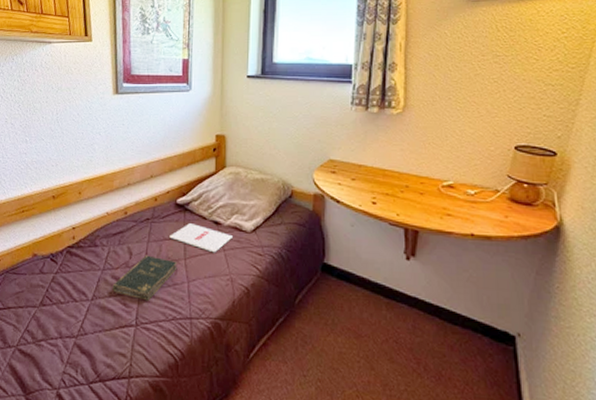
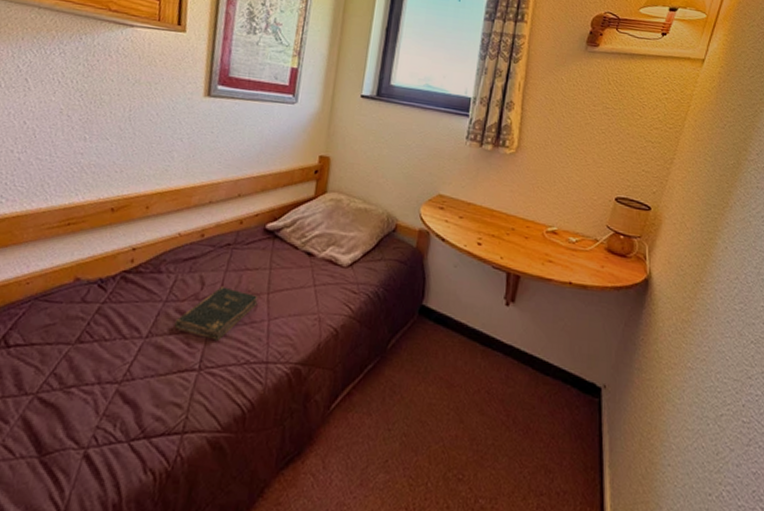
magazine: present [169,223,232,253] -> none [252,252,326,288]

